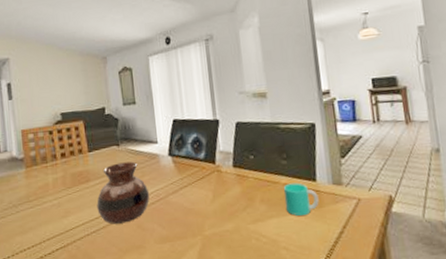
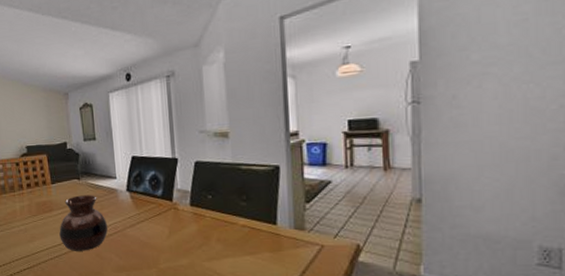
cup: present [283,182,319,217] -> none [241,225,278,258]

